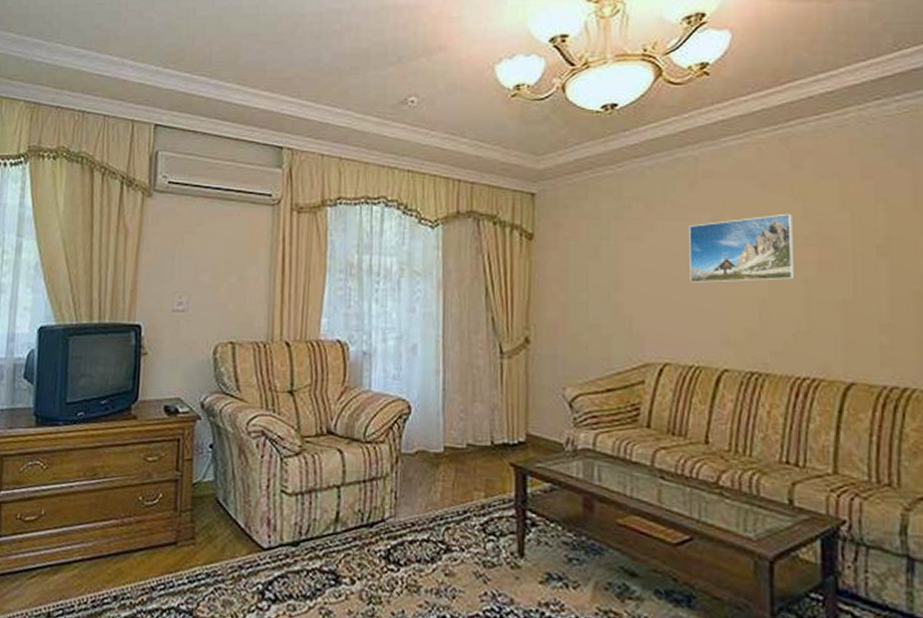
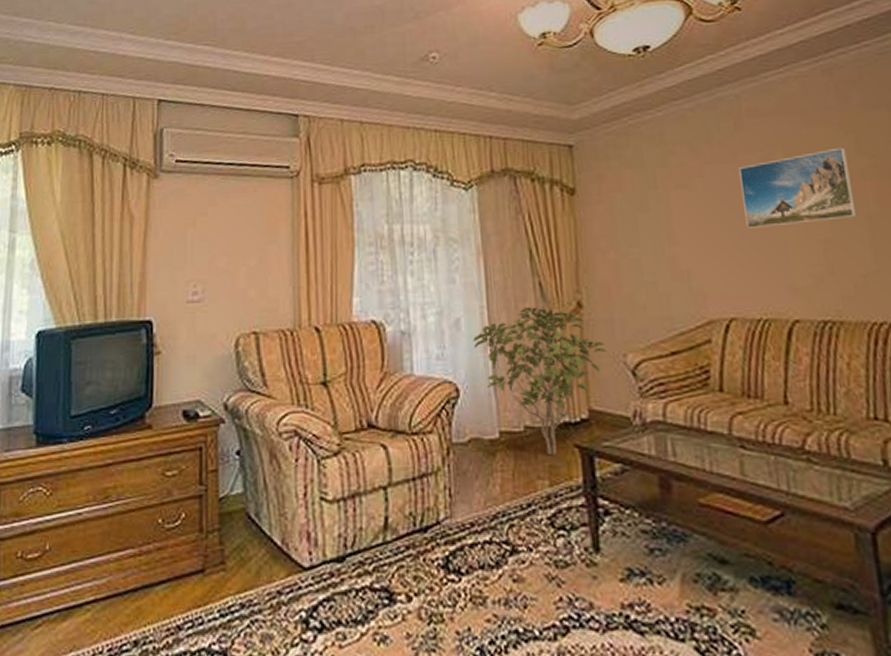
shrub: none [427,338,548,472] -> present [473,307,607,456]

